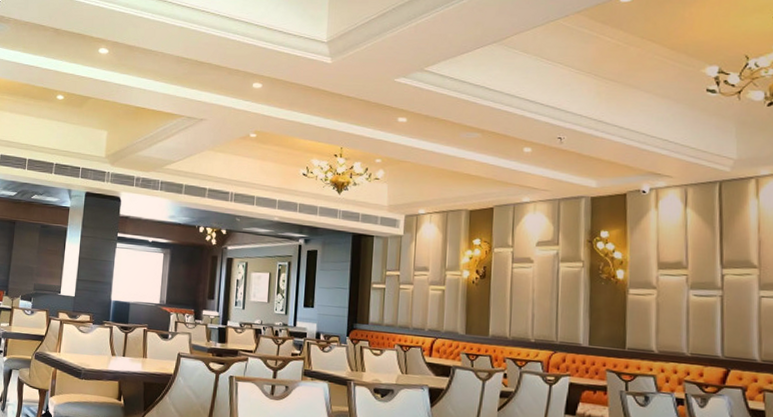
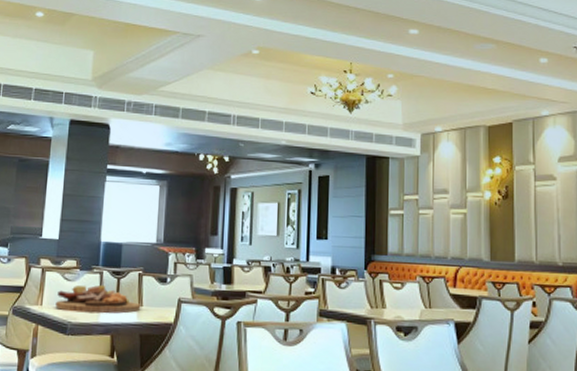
food platter: none [71,337,145,363] -> present [55,284,141,314]

